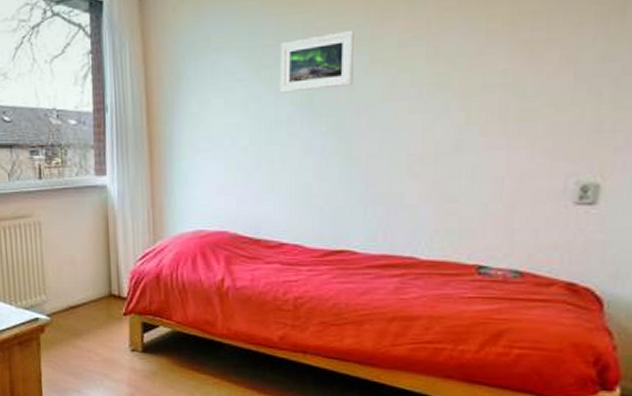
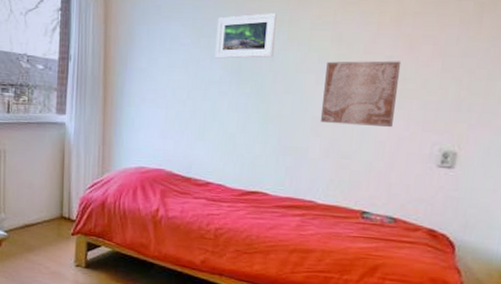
wall art: none [417,75,520,161] -> present [320,60,402,128]

